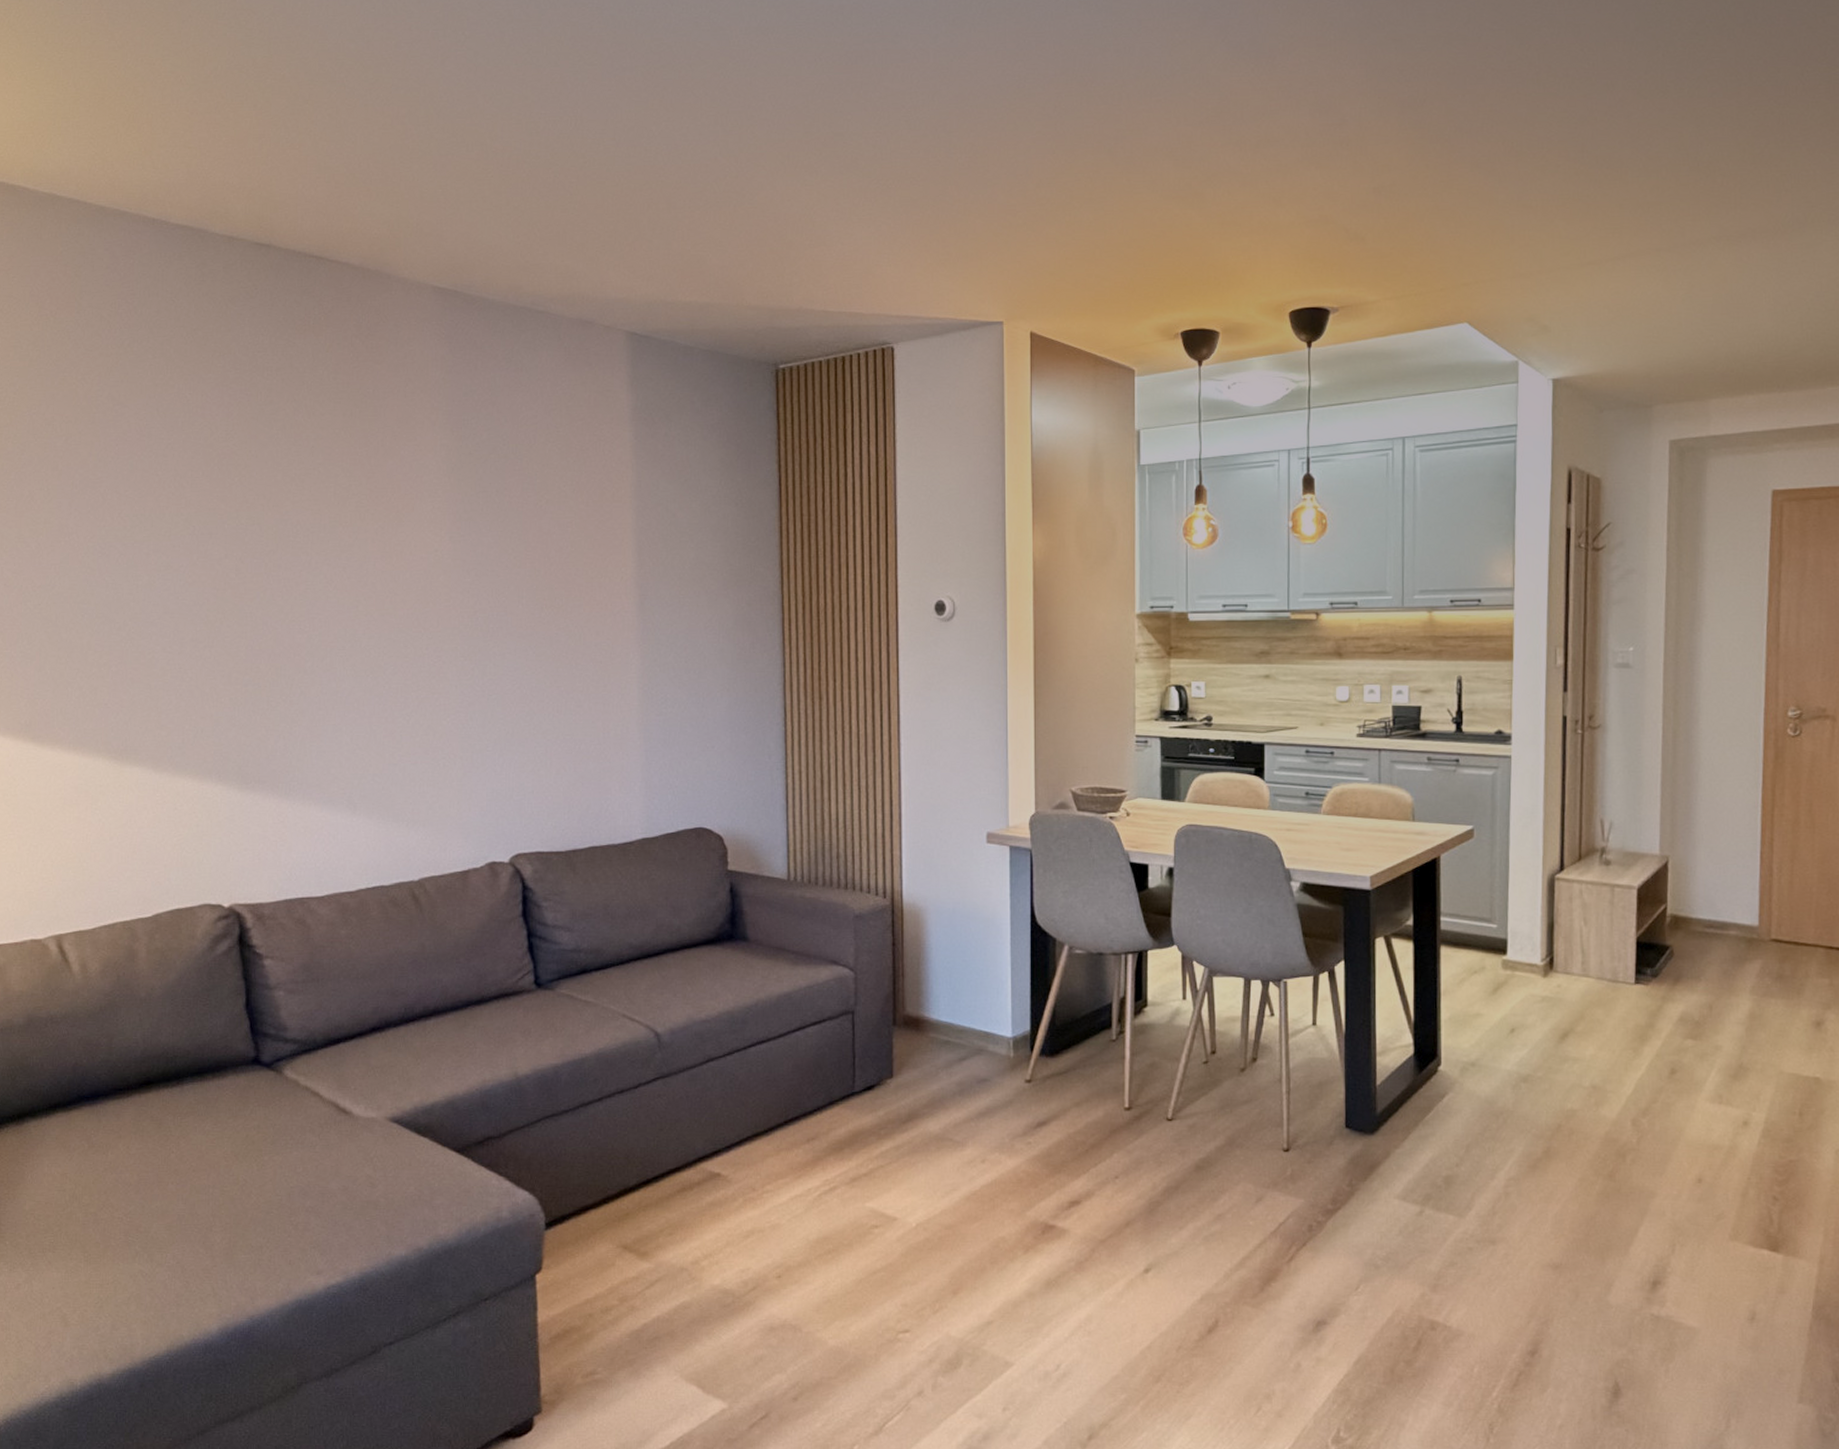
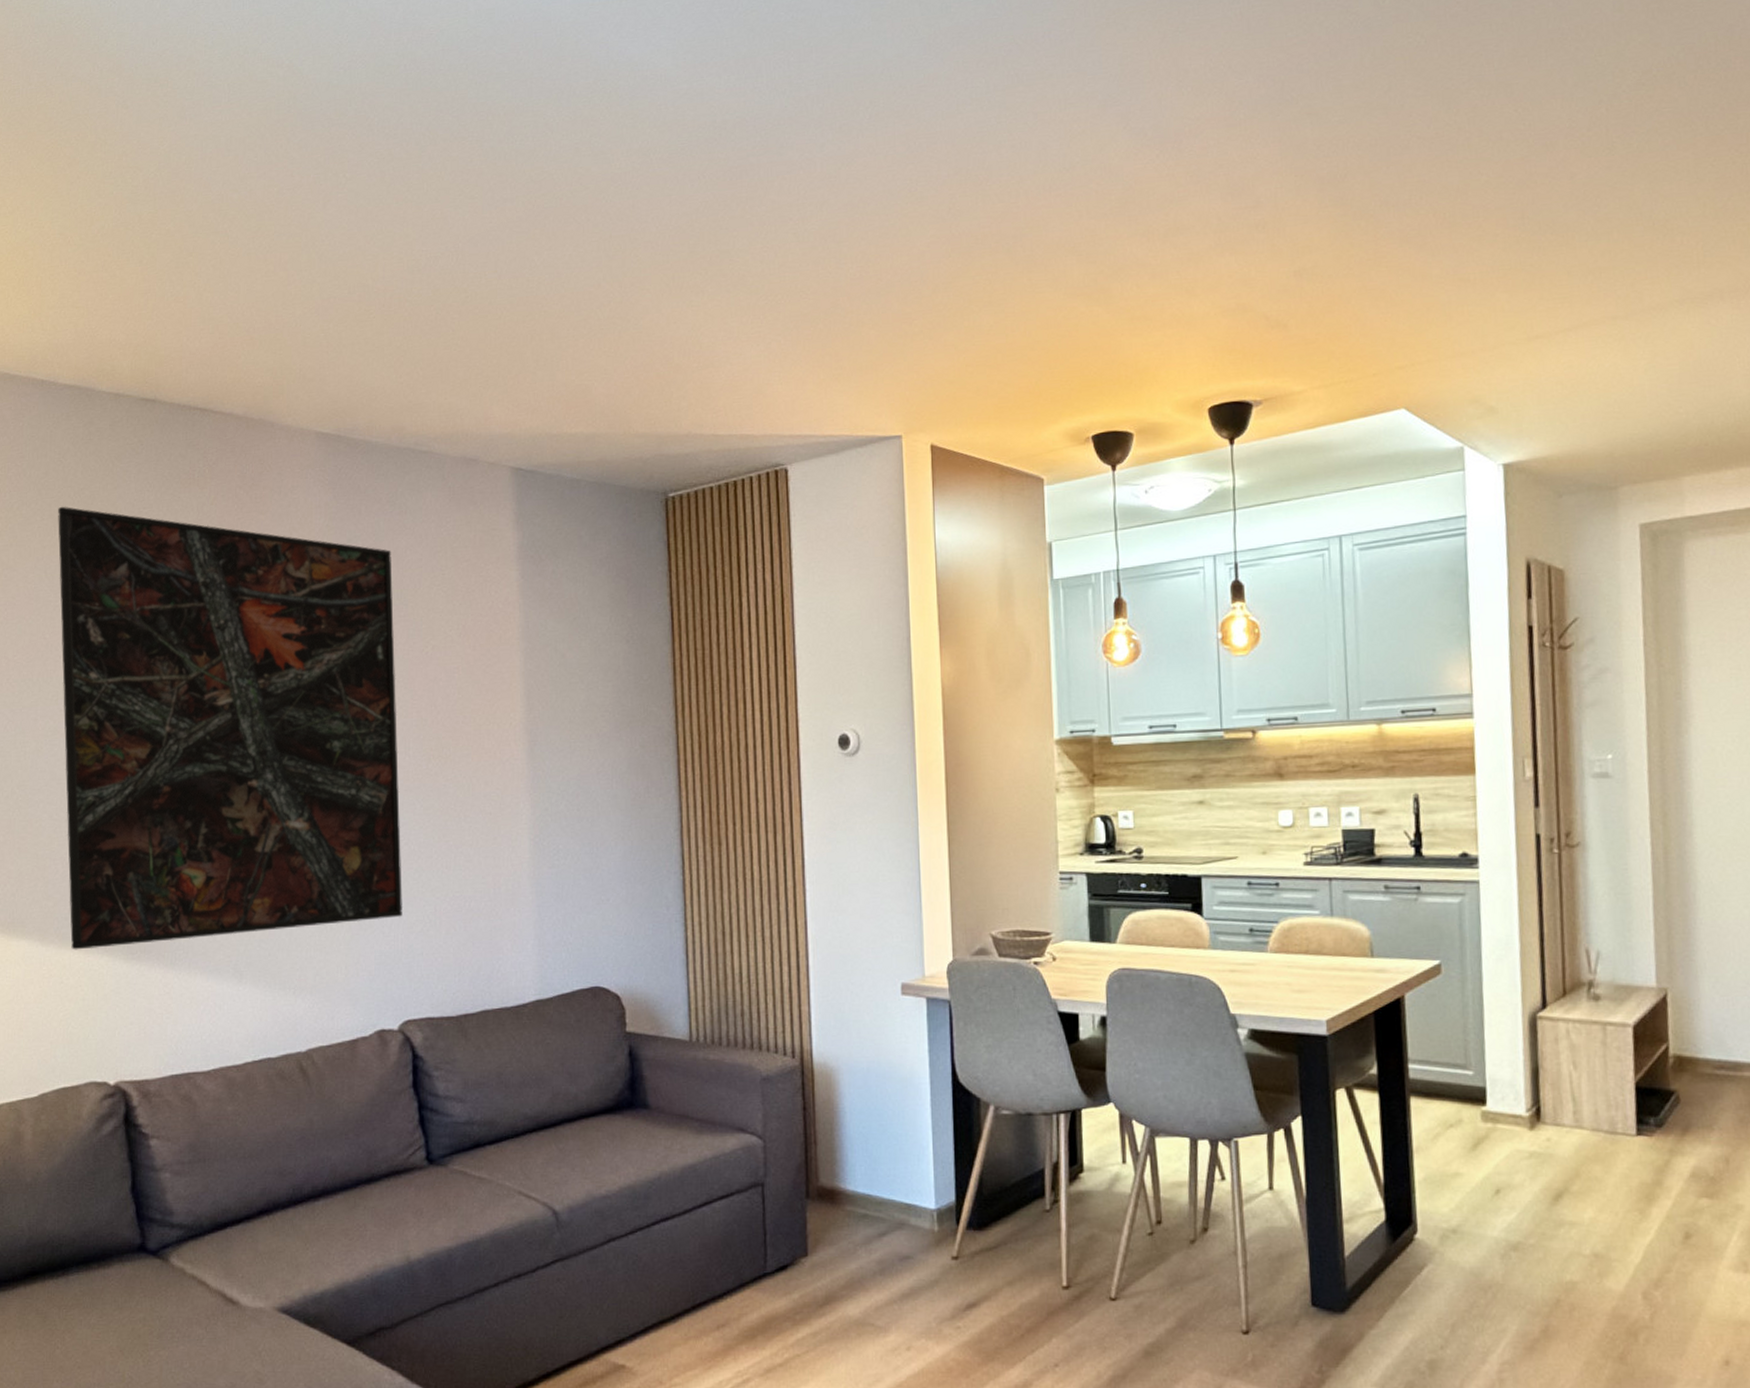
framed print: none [170,345,514,778] -> present [58,506,402,950]

